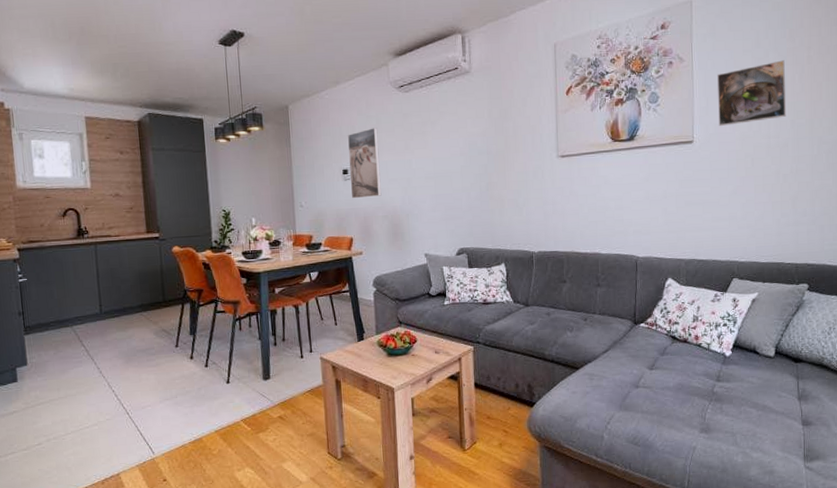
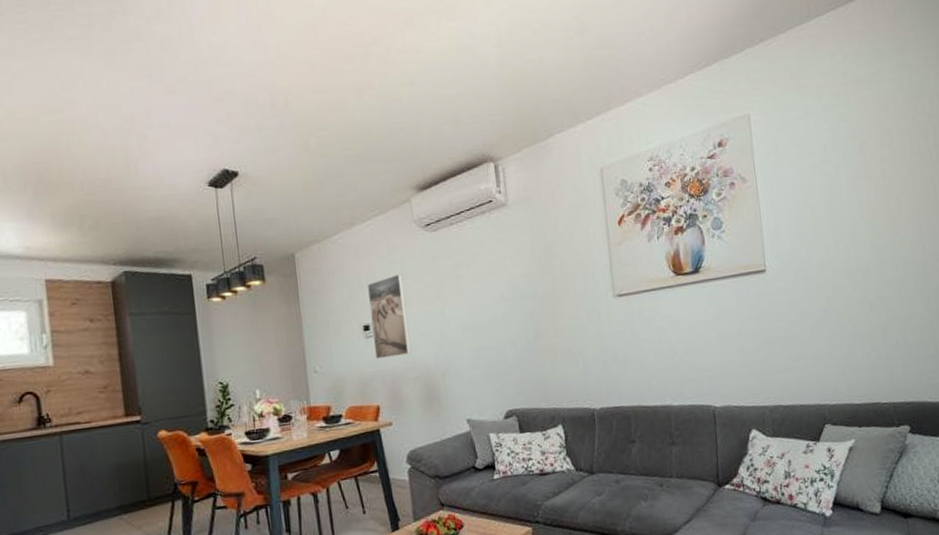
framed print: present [716,60,787,126] -> none [784,175,866,252]

